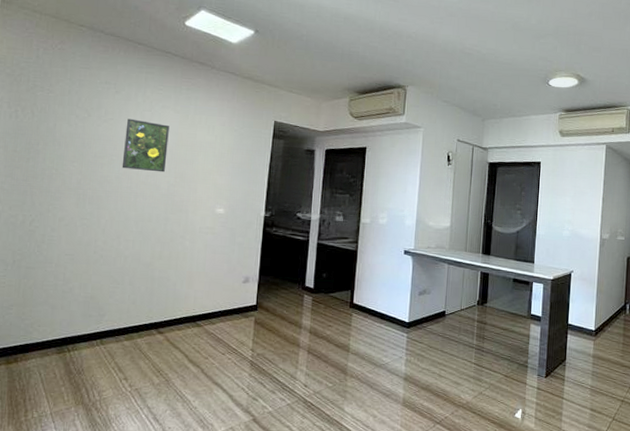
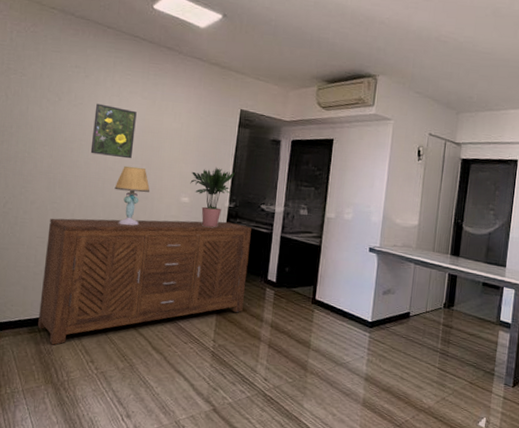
sideboard: none [67,231,288,365] -> present [38,218,251,345]
table lamp: none [147,179,184,239] -> present [114,165,150,226]
potted plant: none [225,177,270,237] -> present [190,167,235,227]

